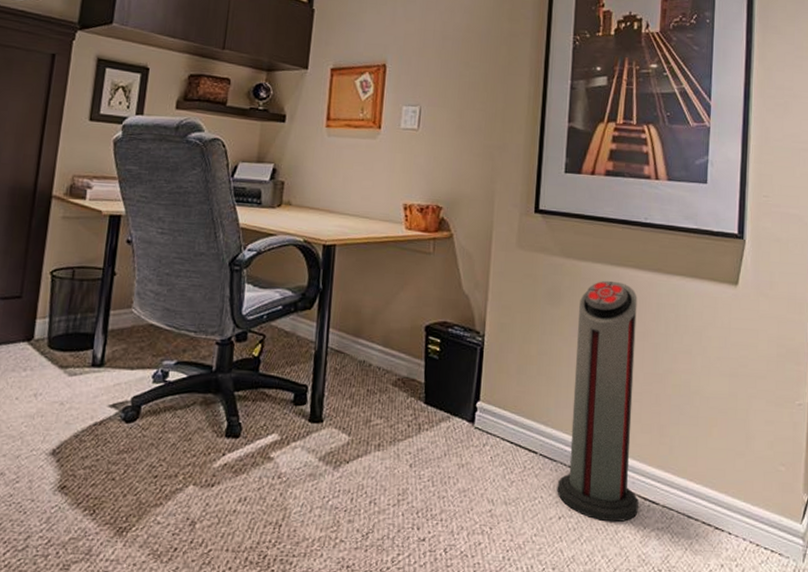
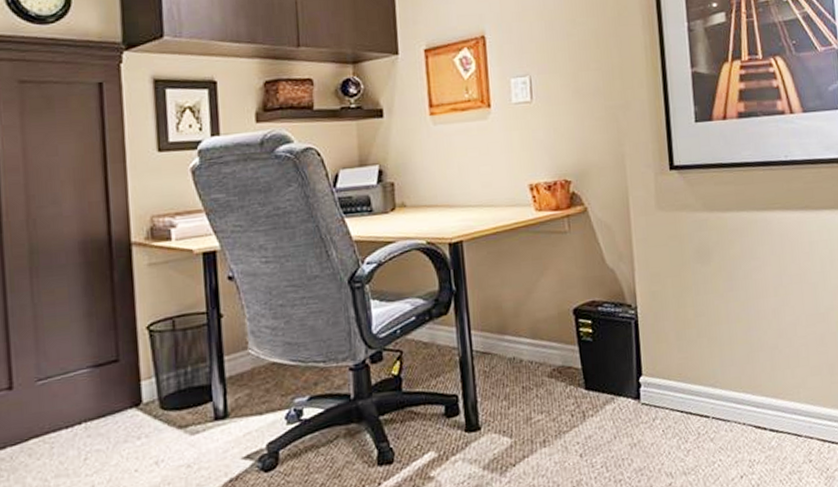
air purifier: present [557,280,639,523] -> none [730,227,819,471]

